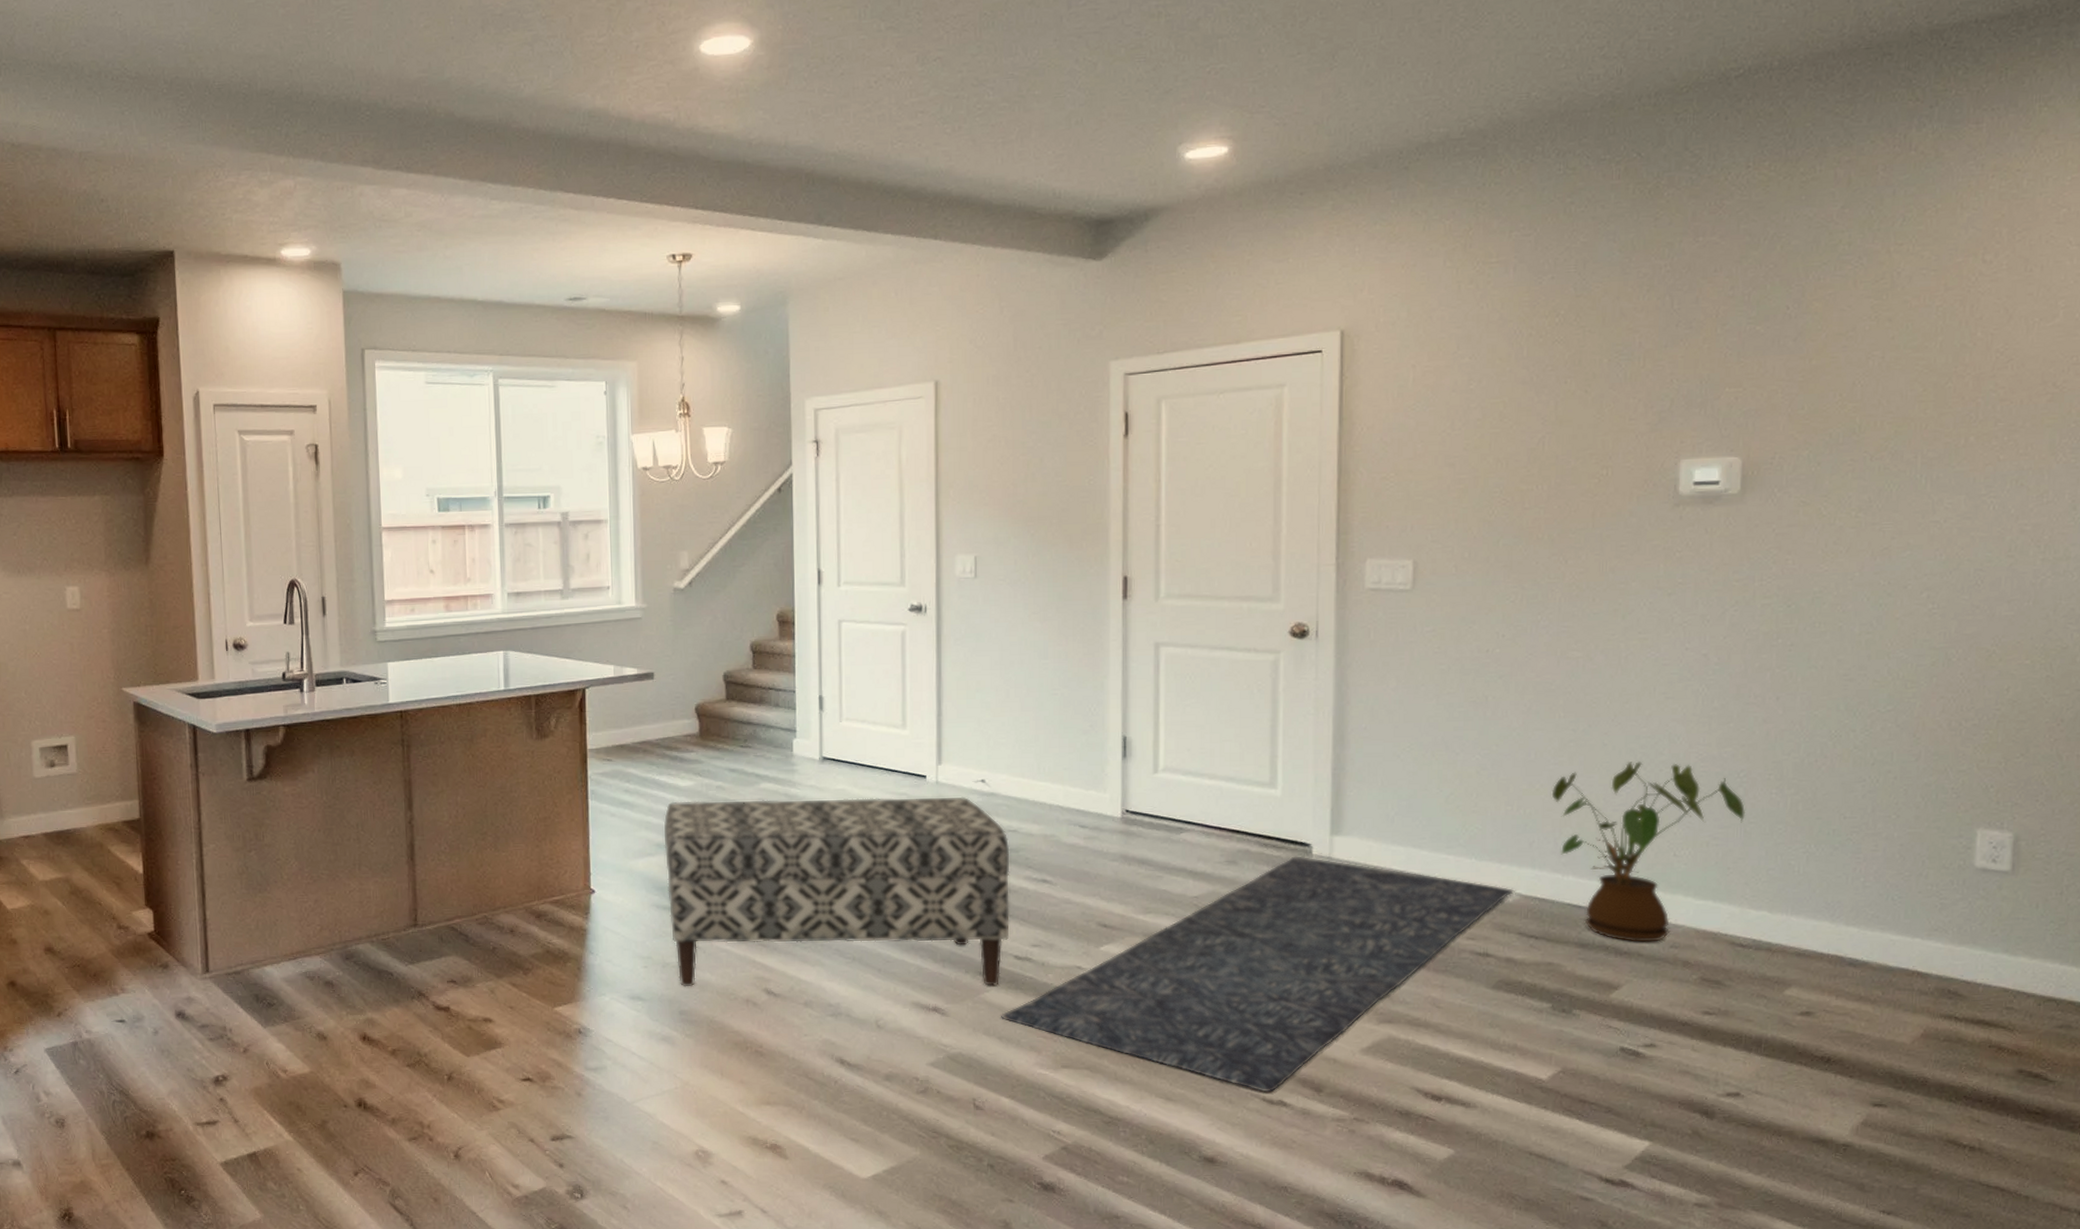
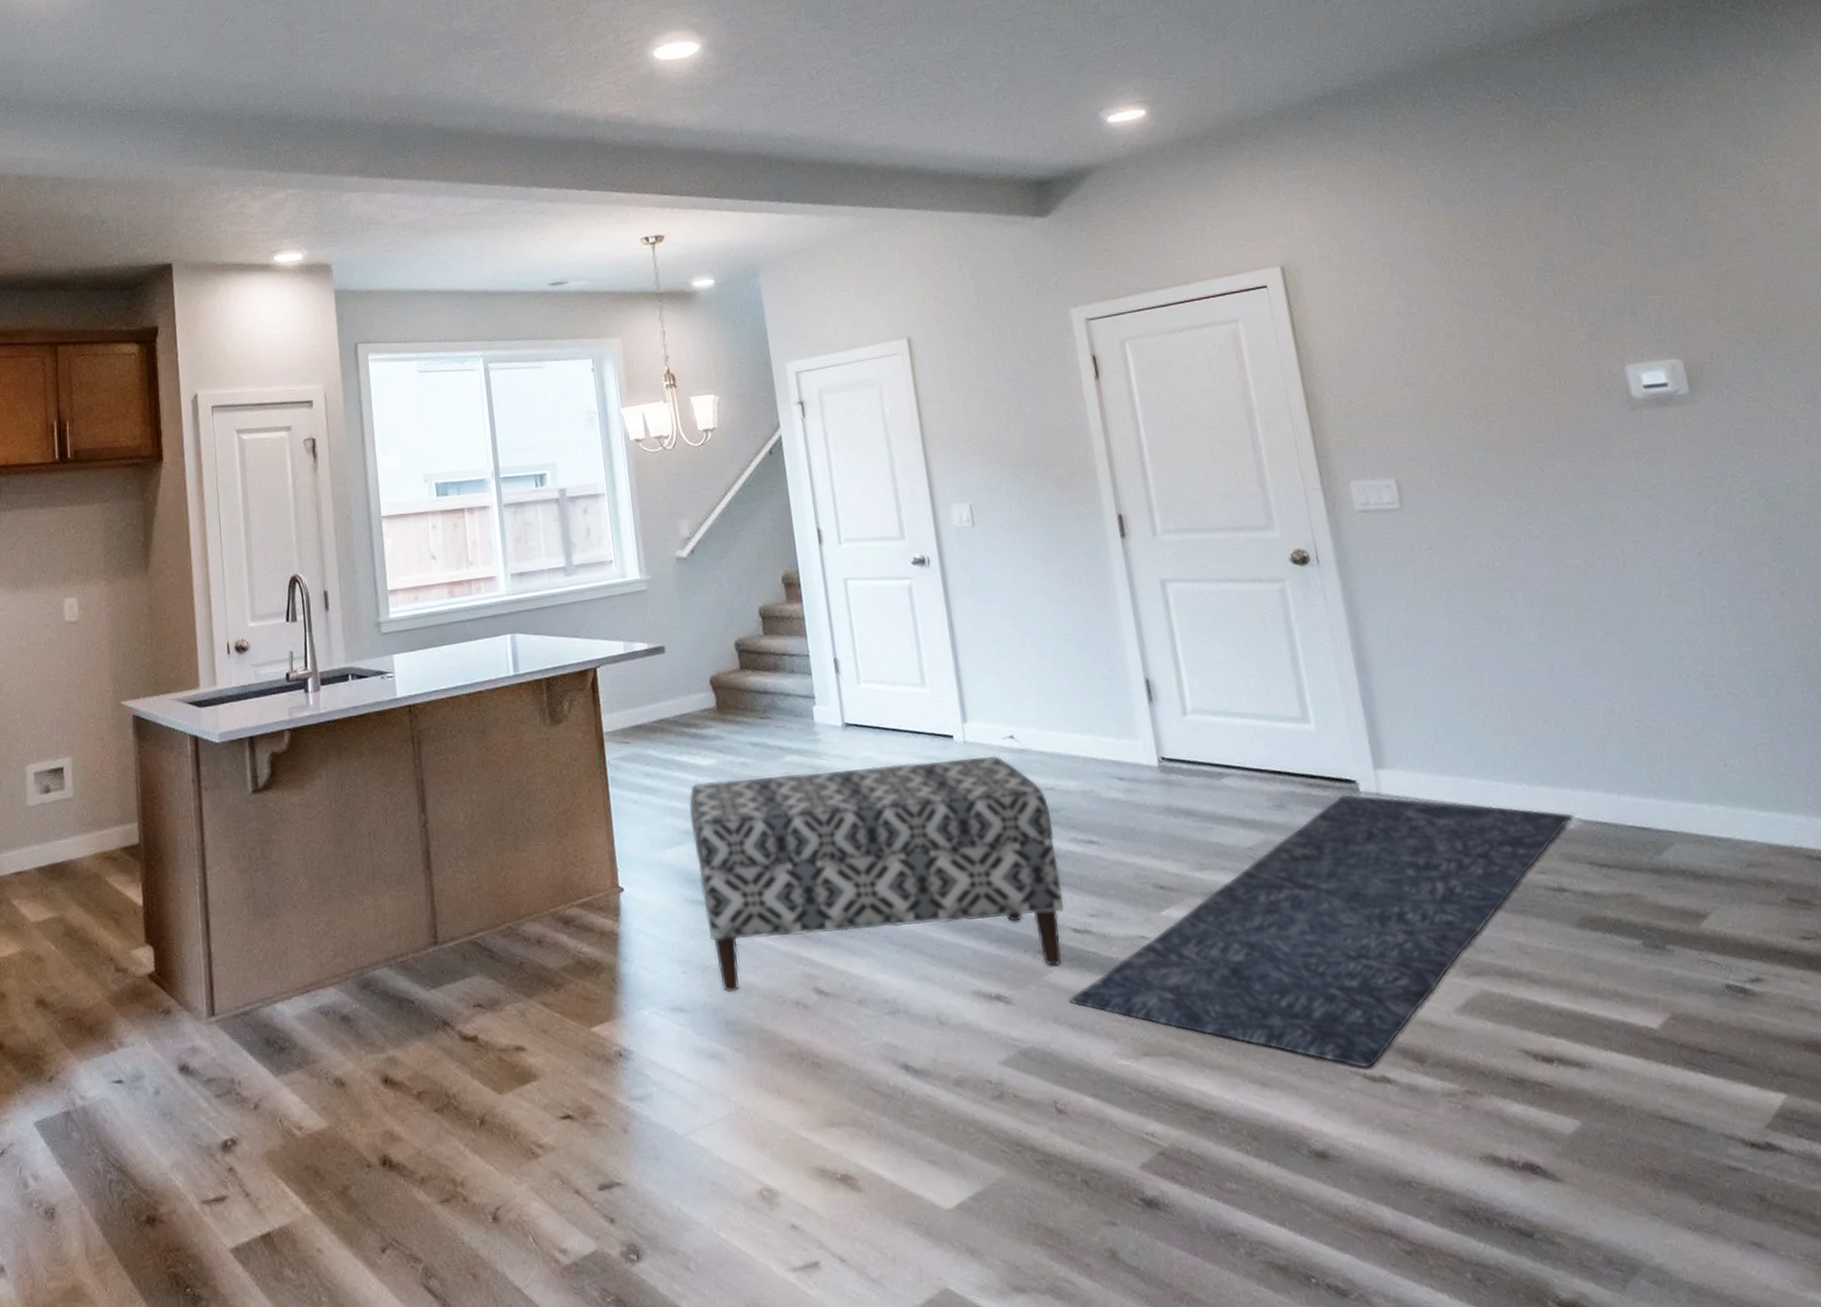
house plant: present [1551,761,1745,942] -> none [1585,667,1784,864]

